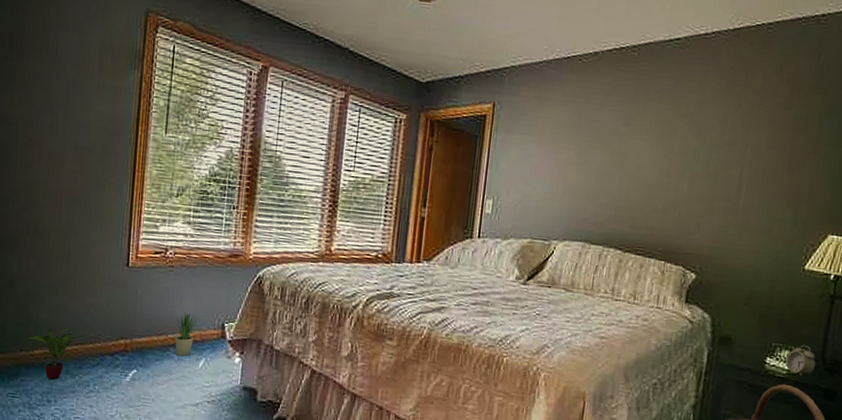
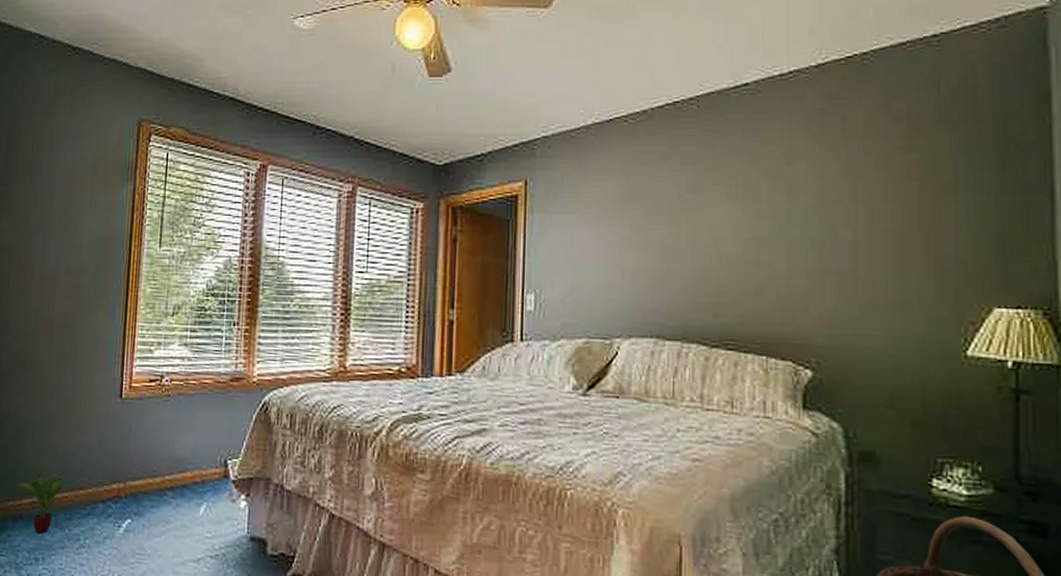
potted plant: present [175,312,198,357] -> none [172,448,198,502]
alarm clock: present [785,344,816,377] -> none [962,459,1009,504]

